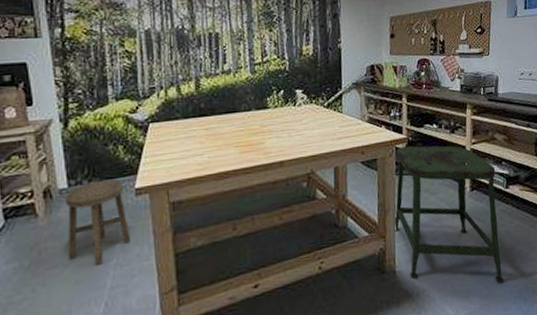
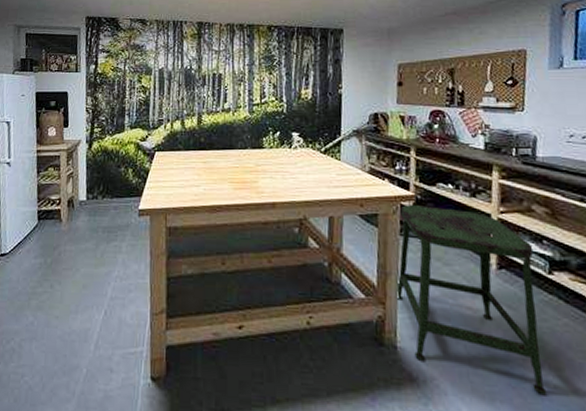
stool: present [65,179,131,265] -> none [80,197,132,274]

